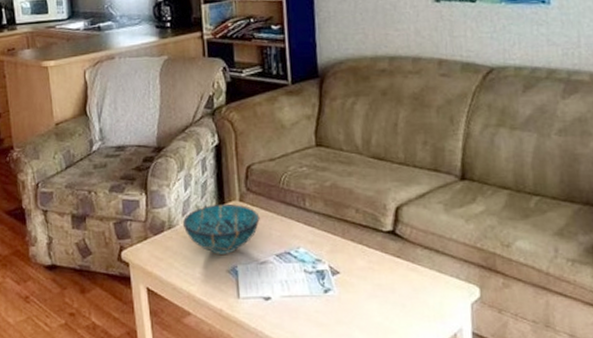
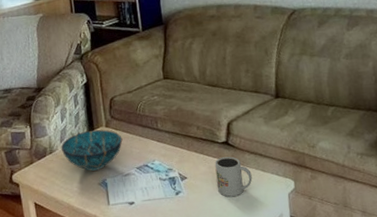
mug: none [376,249,425,301] -> present [215,156,253,197]

